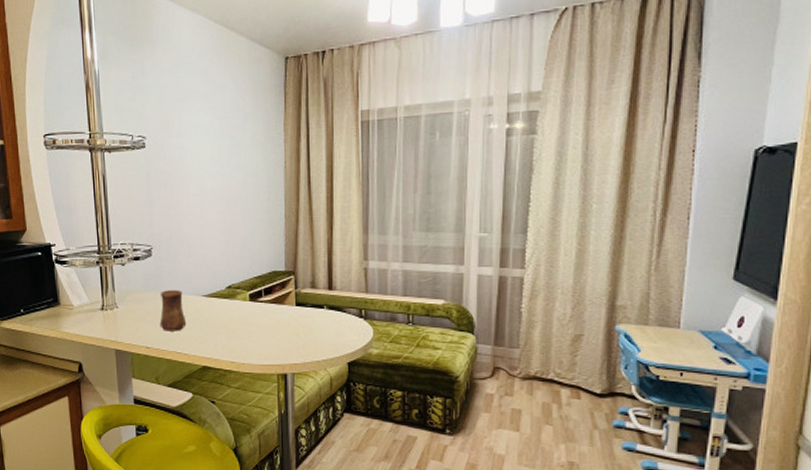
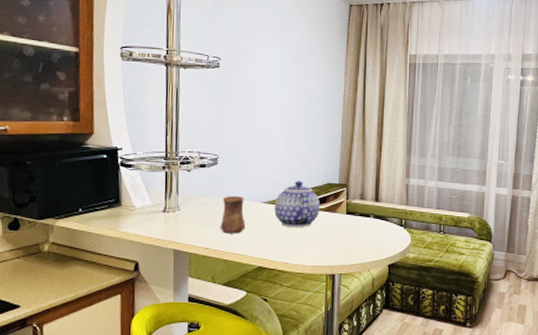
teapot: none [215,270,265,322] -> present [274,181,320,227]

